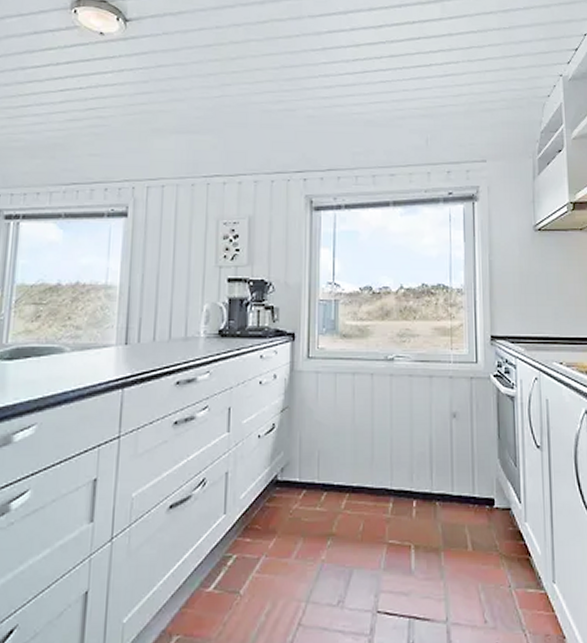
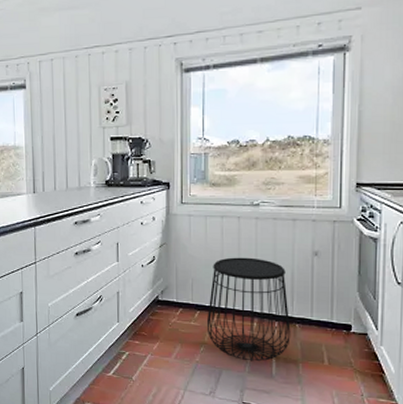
side table: none [335,422,431,554] -> present [206,257,291,362]

